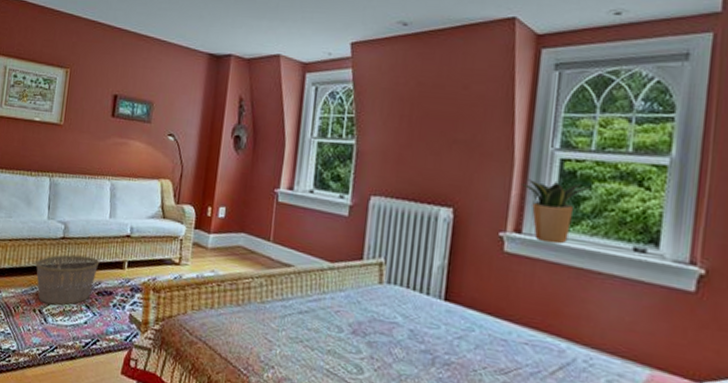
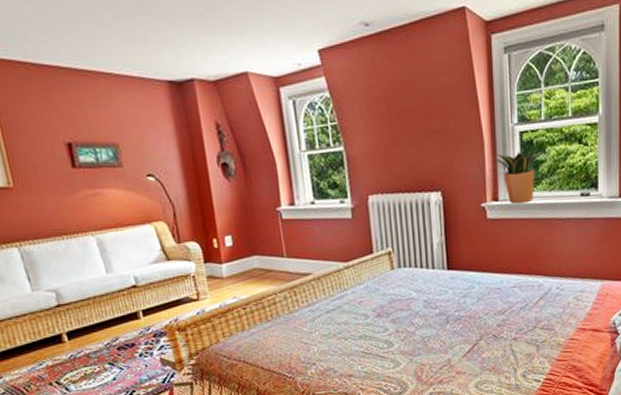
basket: present [34,254,100,306] -> none [32,315,111,374]

